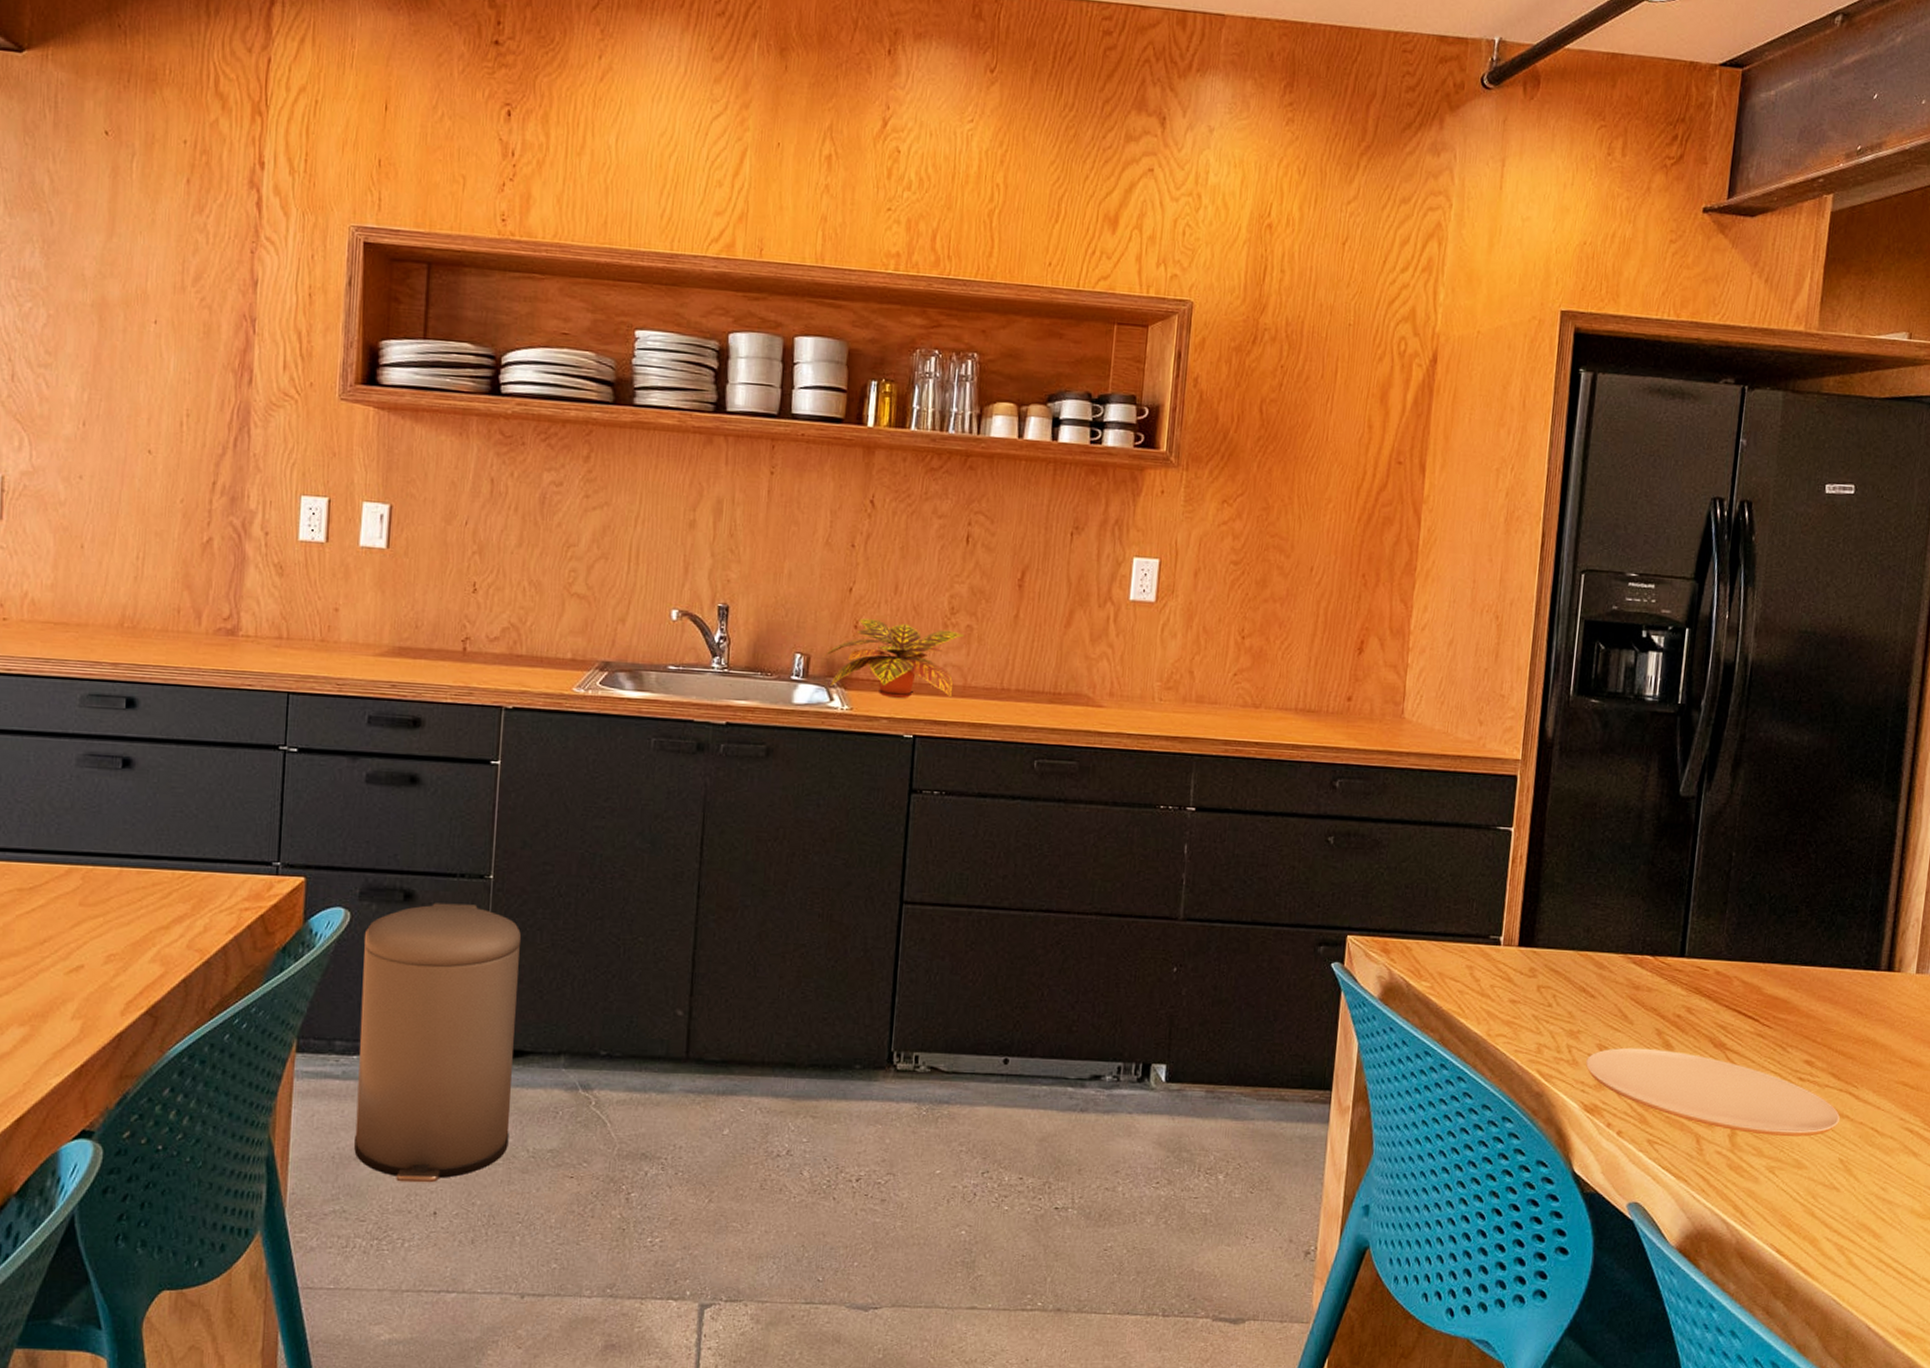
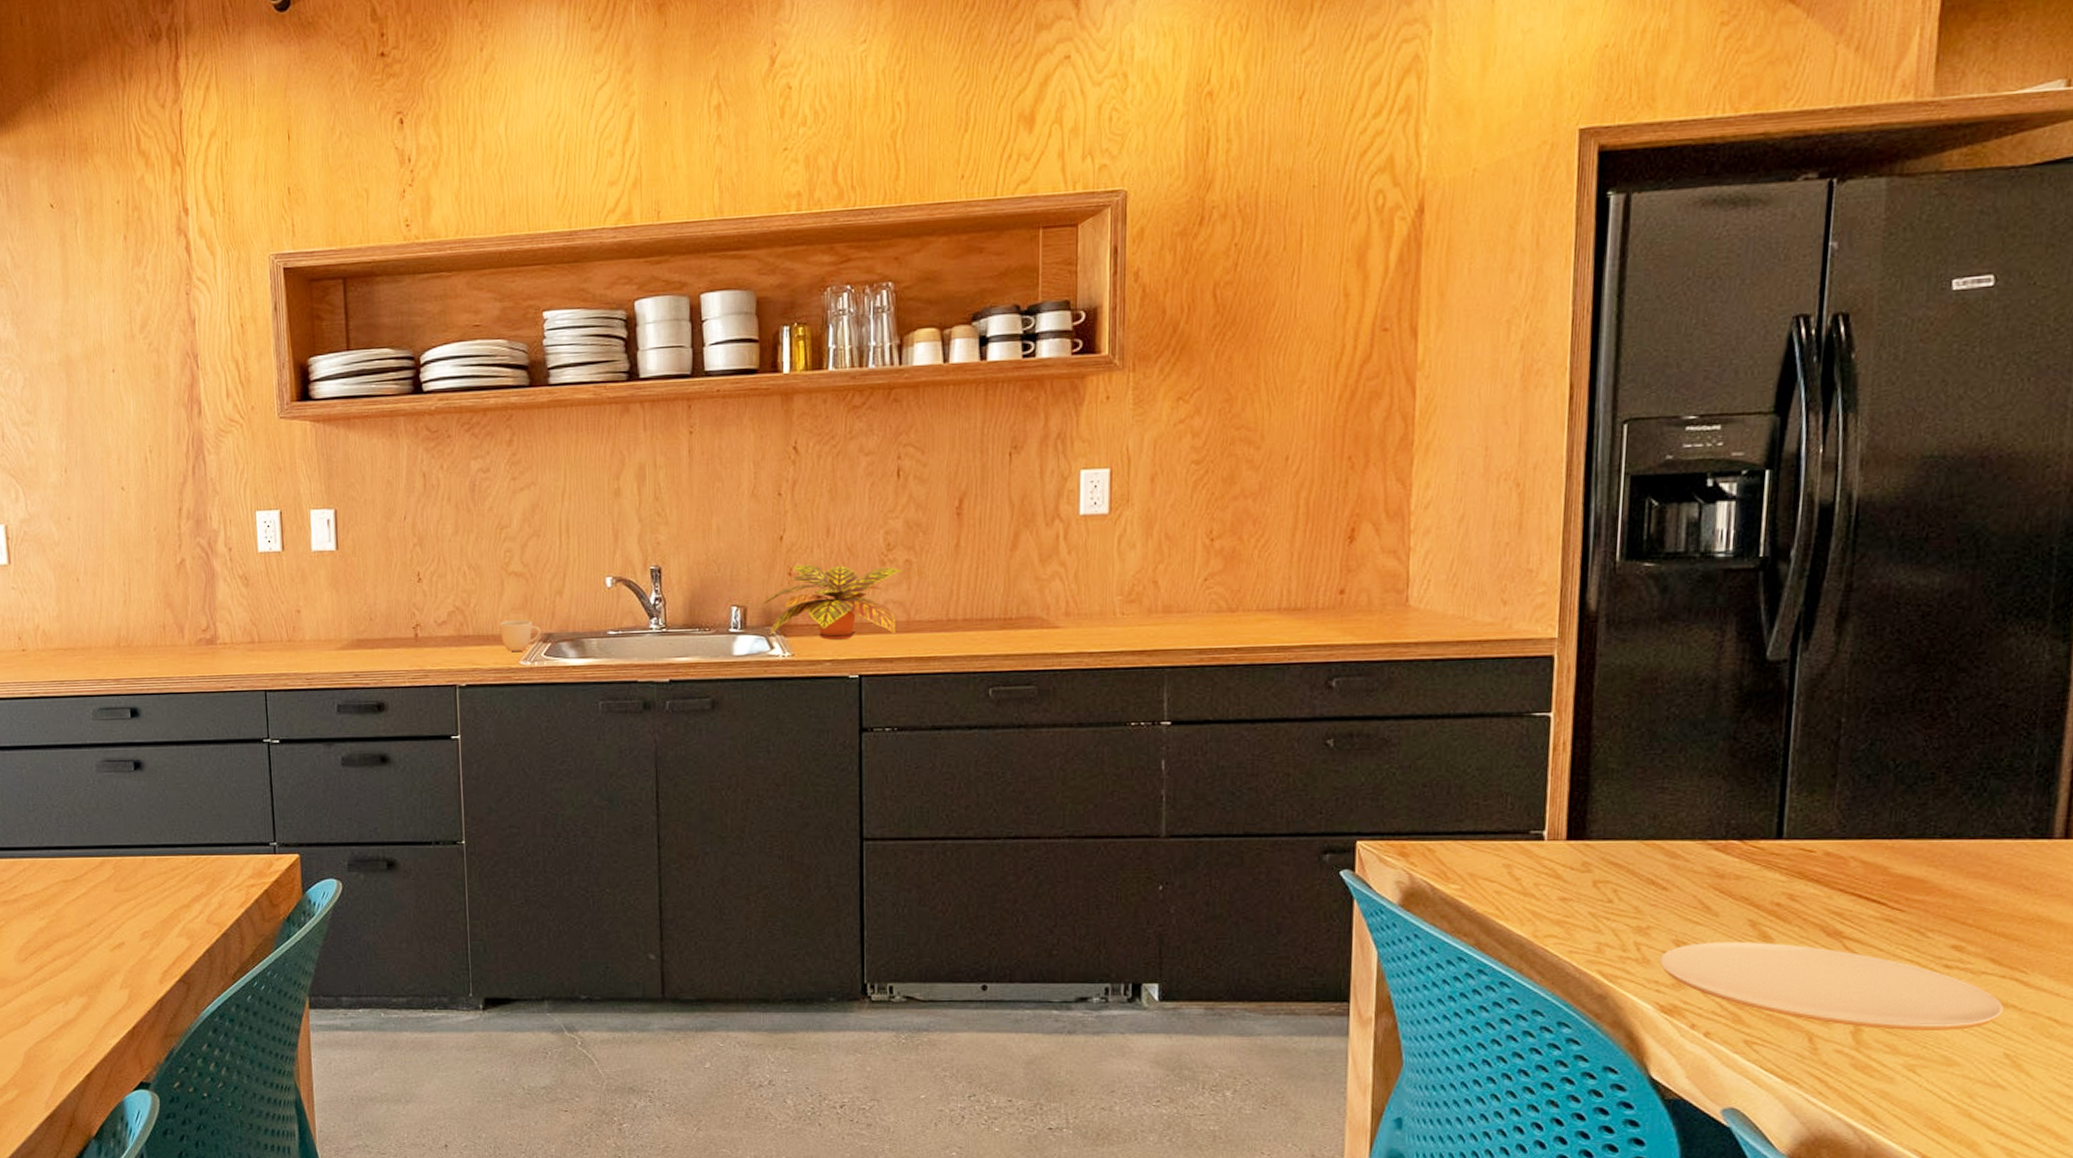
pedal bin: present [354,903,521,1183] -> none [356,868,505,1120]
cup: none [555,643,599,677] -> present [499,619,542,651]

